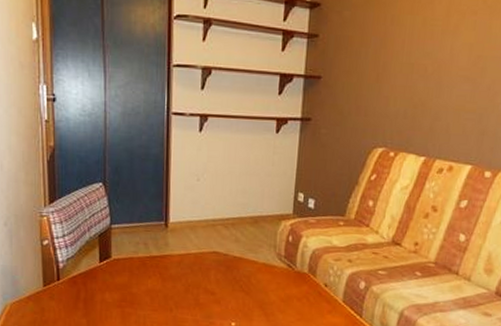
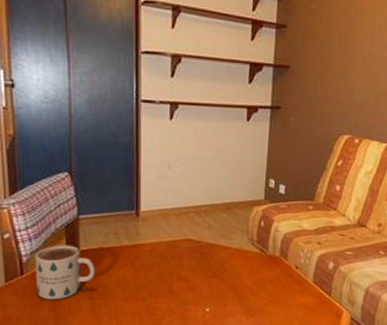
mug: none [70,252,126,306] -> present [35,245,96,300]

